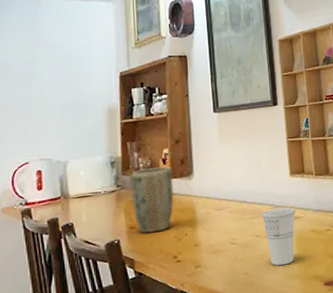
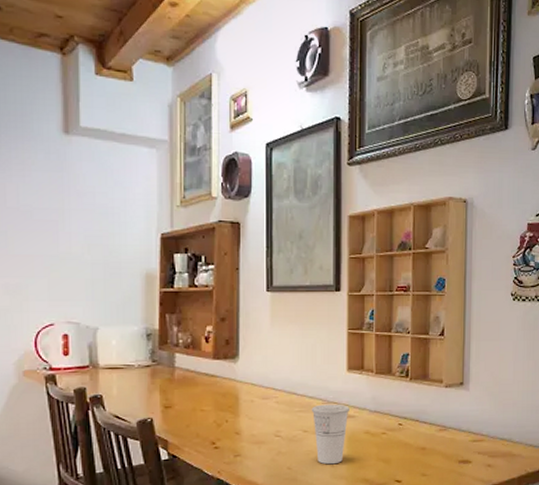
plant pot: present [131,166,174,234] -> none [169,344,216,415]

